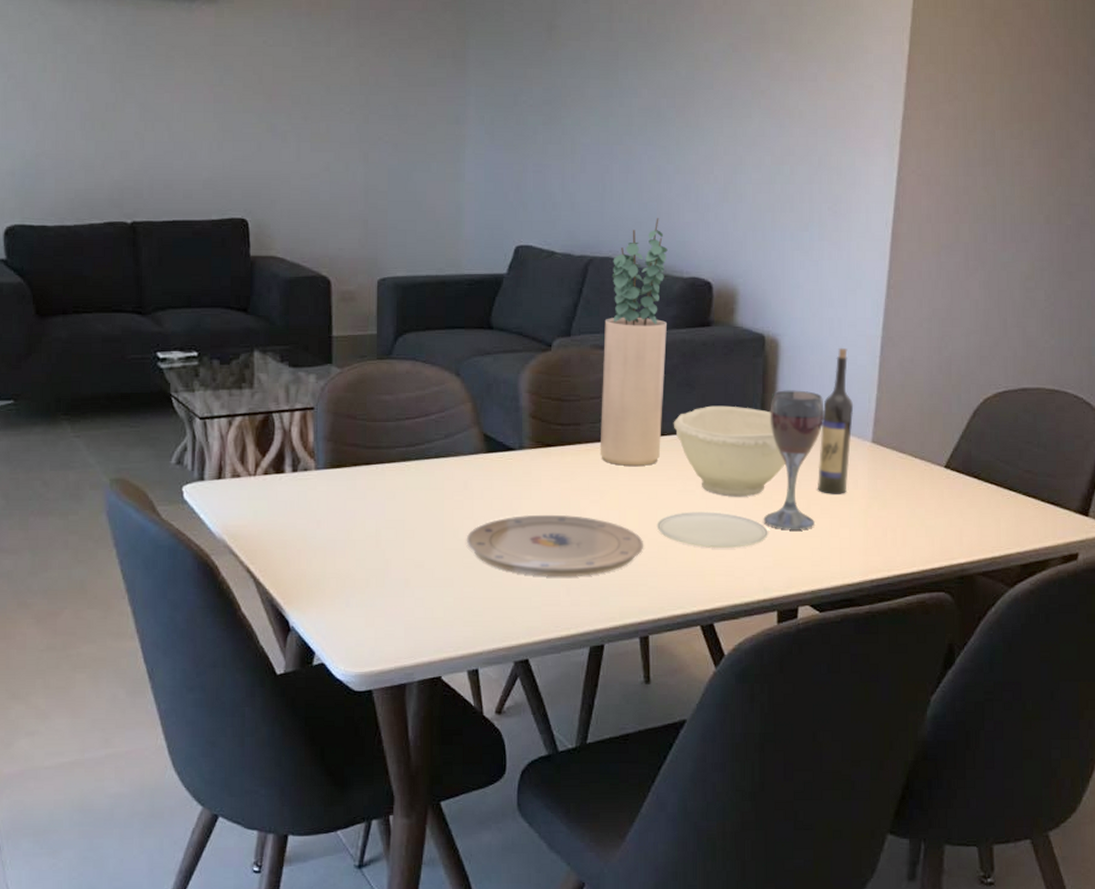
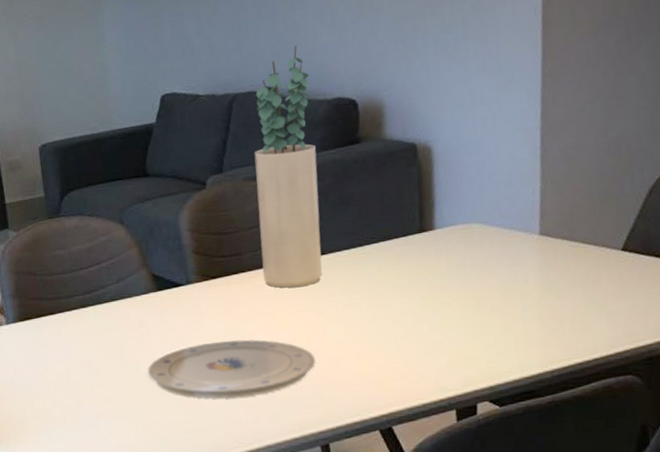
plate: present [656,511,769,548] -> none [325,321,440,356]
bowl: present [673,405,785,497] -> none [332,217,450,305]
cup: present [763,390,824,531] -> none [428,192,486,331]
wine bottle: present [818,347,854,494] -> none [483,144,518,291]

